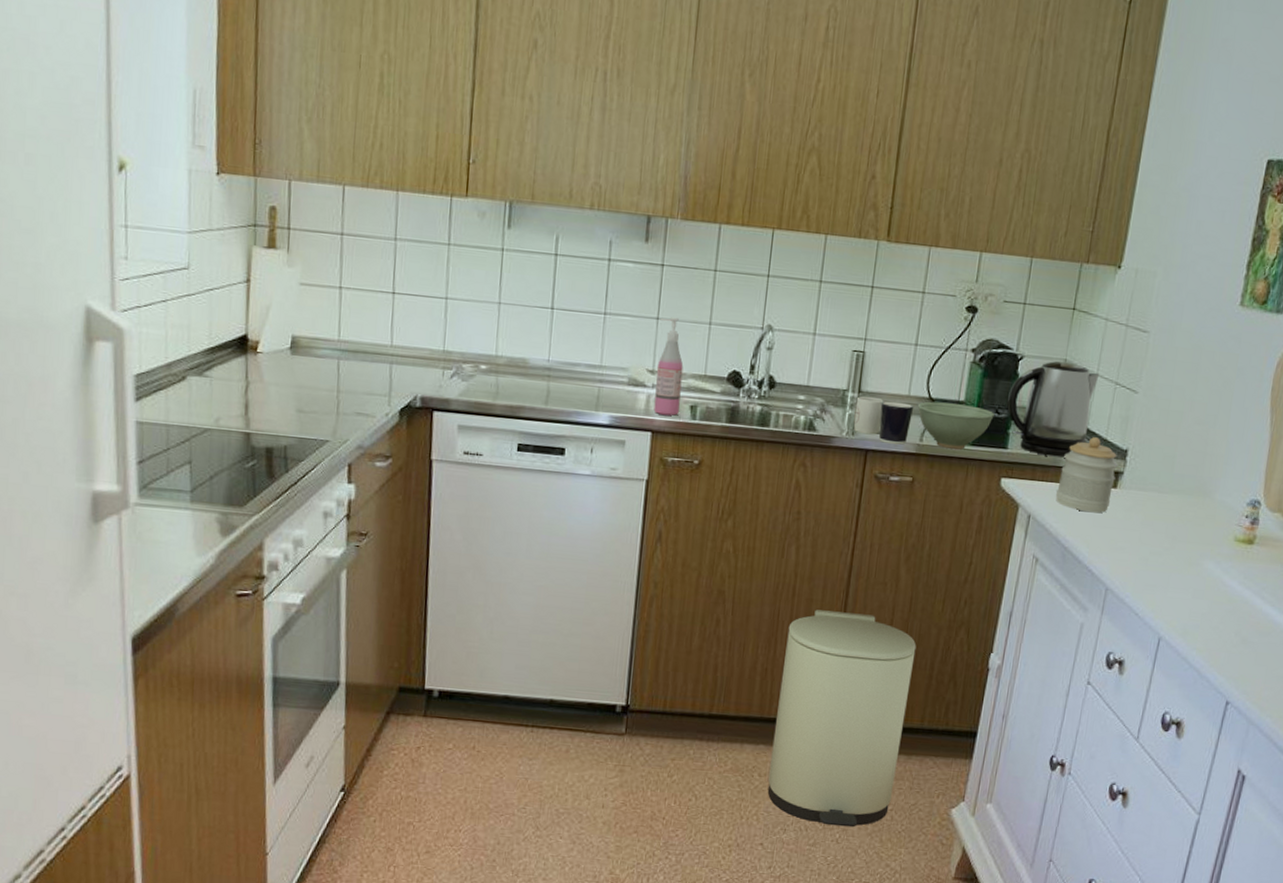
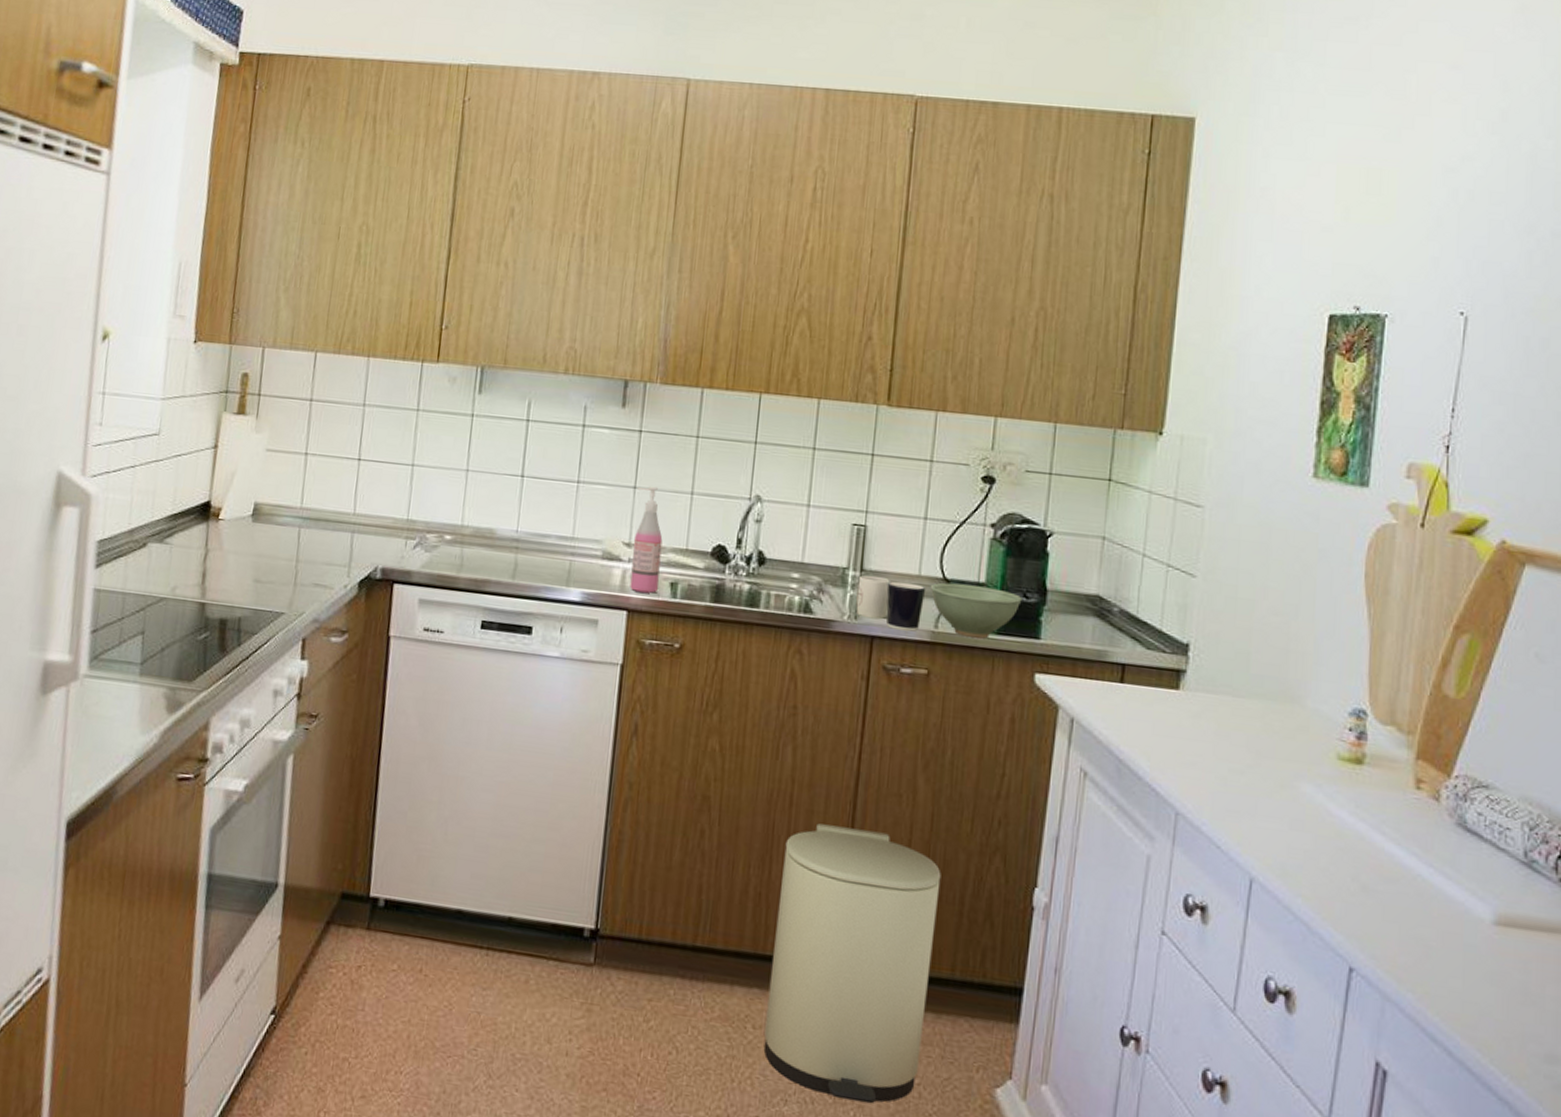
kettle: present [1007,360,1098,458] -> none [1037,538,1145,651]
jar: present [1055,437,1118,513] -> none [1103,628,1179,719]

